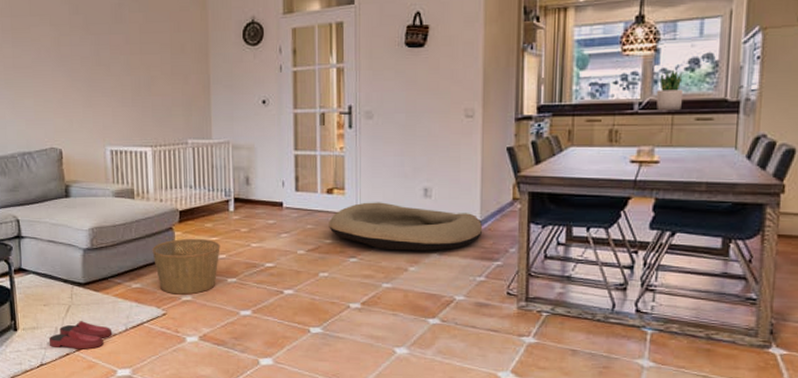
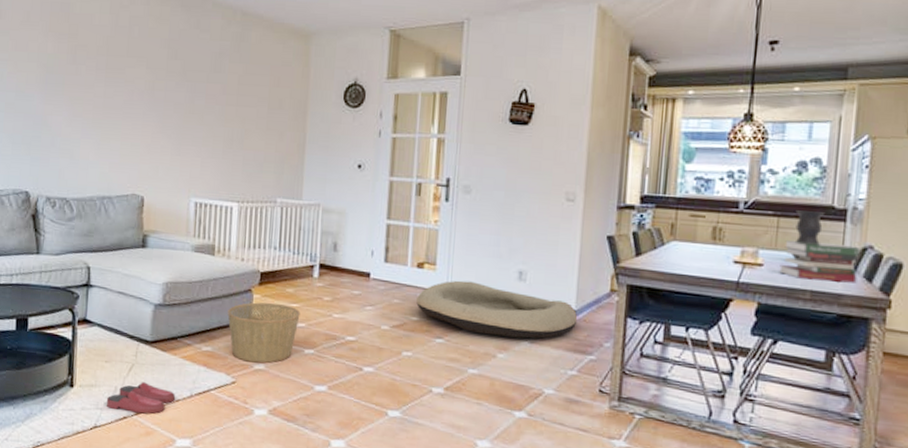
planter: present [657,69,684,111] -> none [762,171,791,214]
books: none [675,135,753,172] -> present [779,239,860,283]
vase: none [687,106,717,154] -> present [792,210,824,259]

